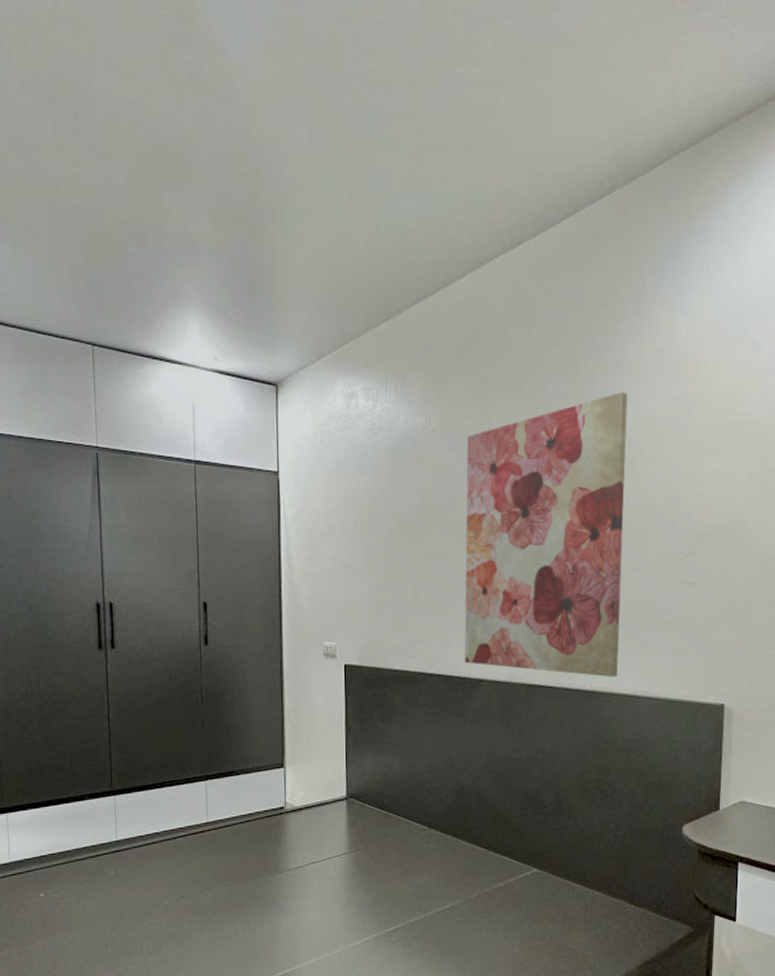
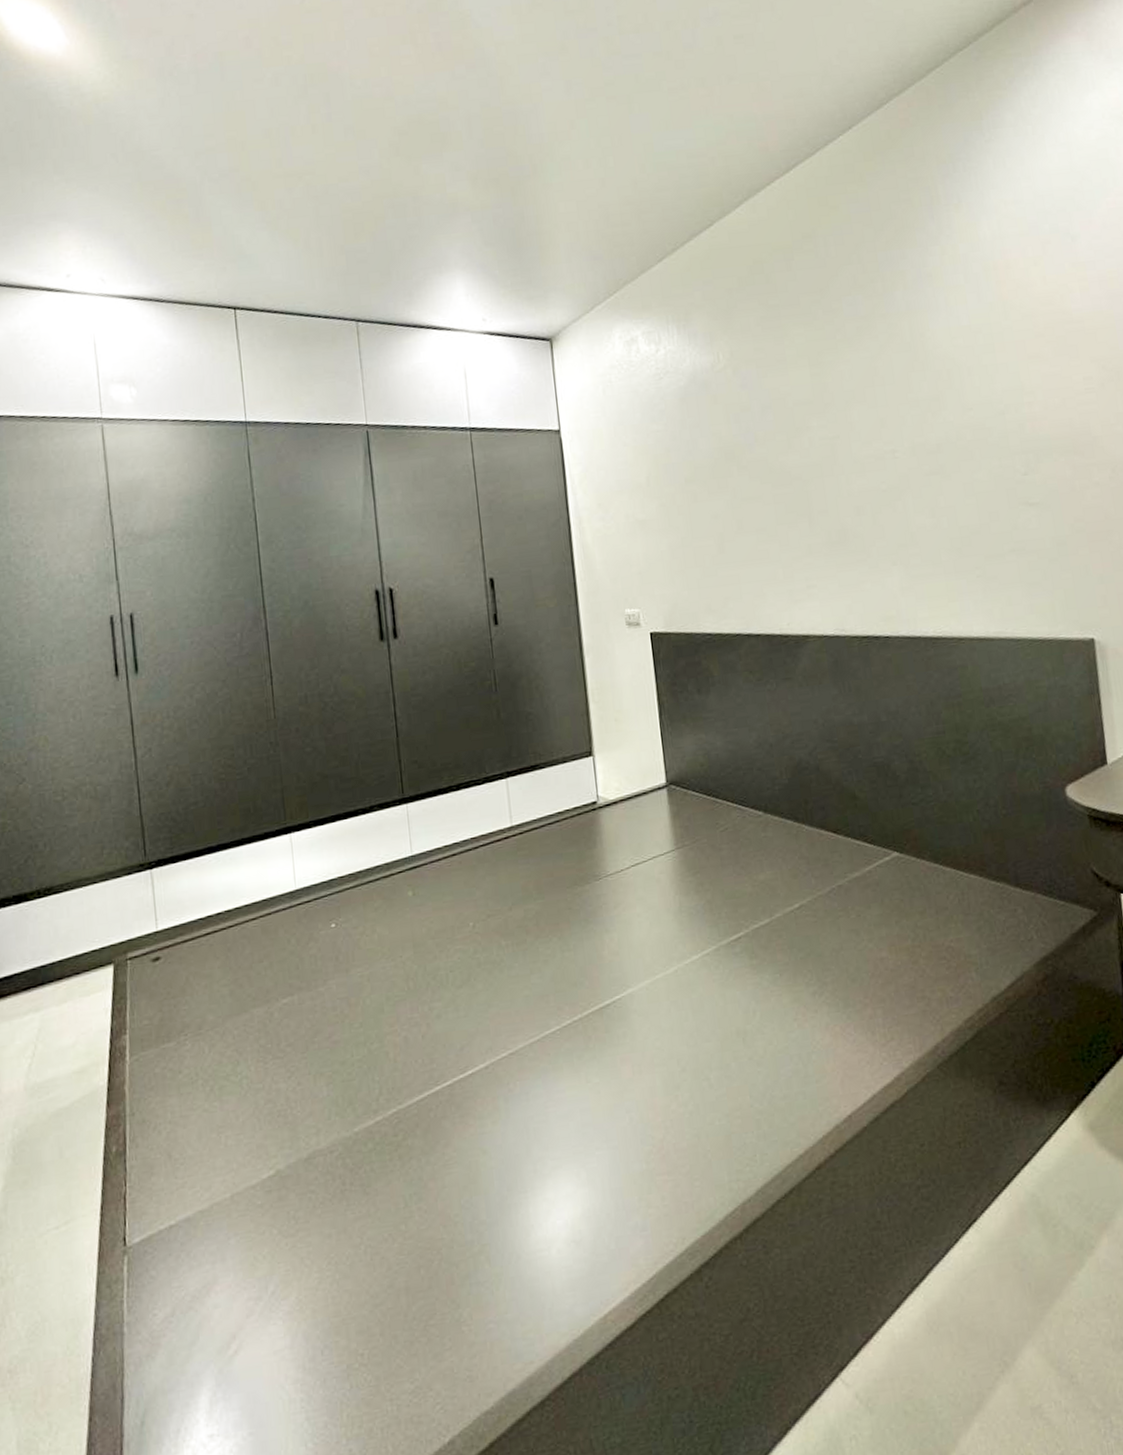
wall art: present [464,392,628,678] -> none [761,304,964,620]

